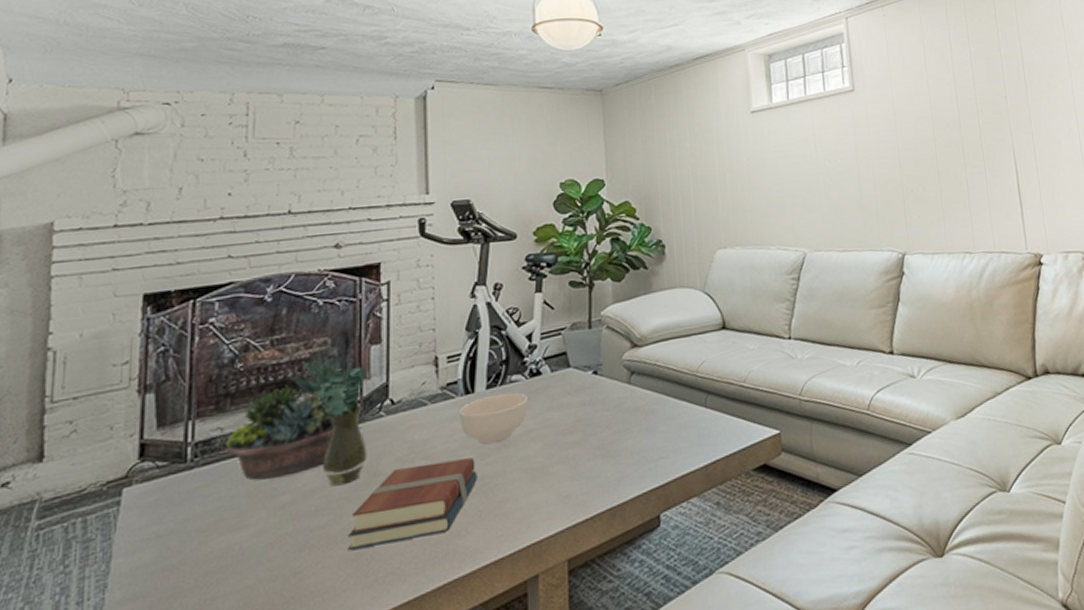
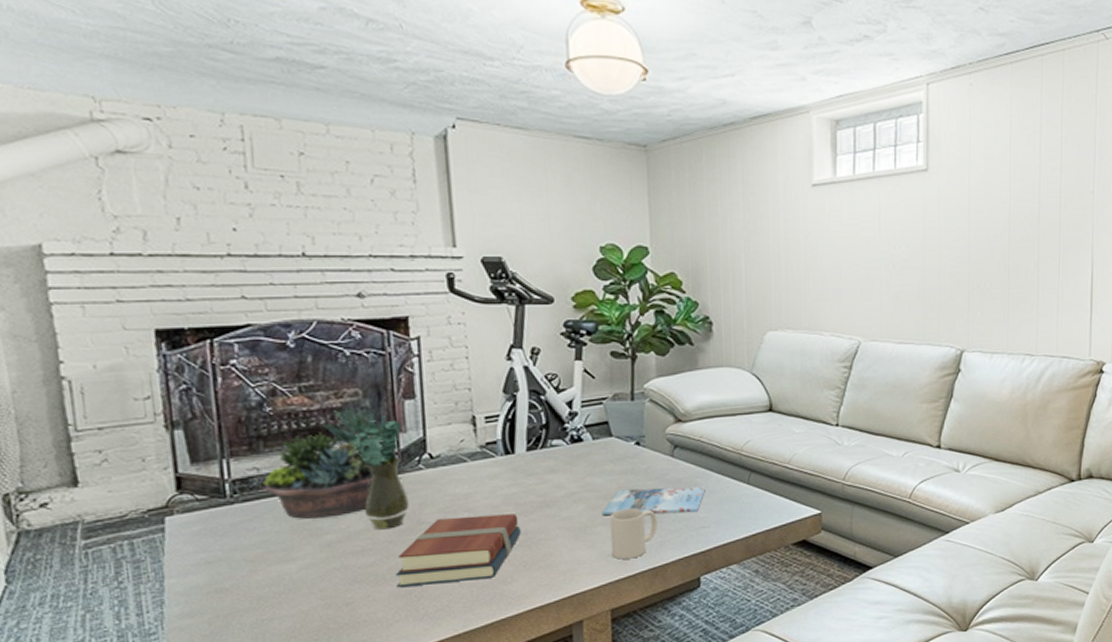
bowl: present [458,392,529,445] -> none [499,456,571,503]
magazine: none [559,413,663,454] -> present [601,487,706,516]
mug: none [567,441,616,501] -> present [609,507,658,560]

